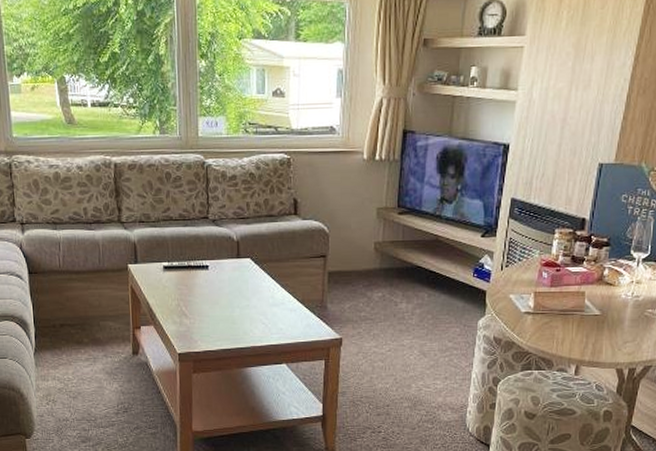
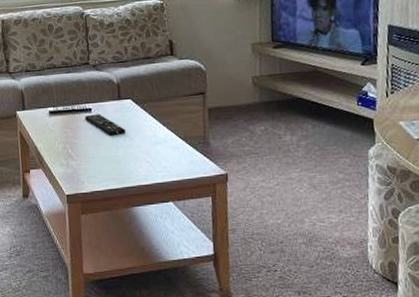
remote control: none [201,272,243,295] -> present [85,114,125,136]

